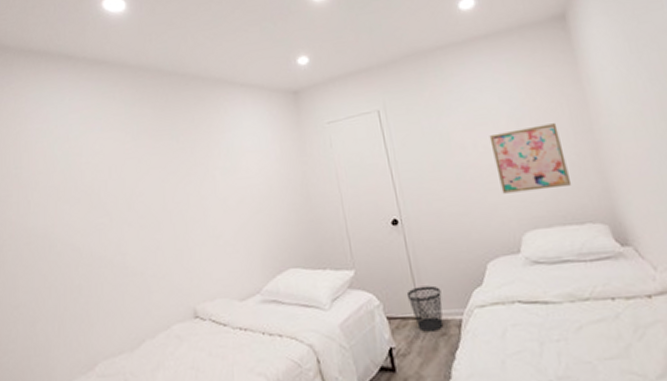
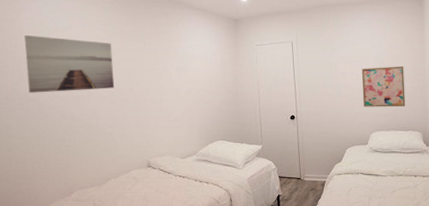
wall art: none [31,146,143,227] -> present [24,35,115,93]
wastebasket: present [406,285,444,332] -> none [293,159,315,187]

